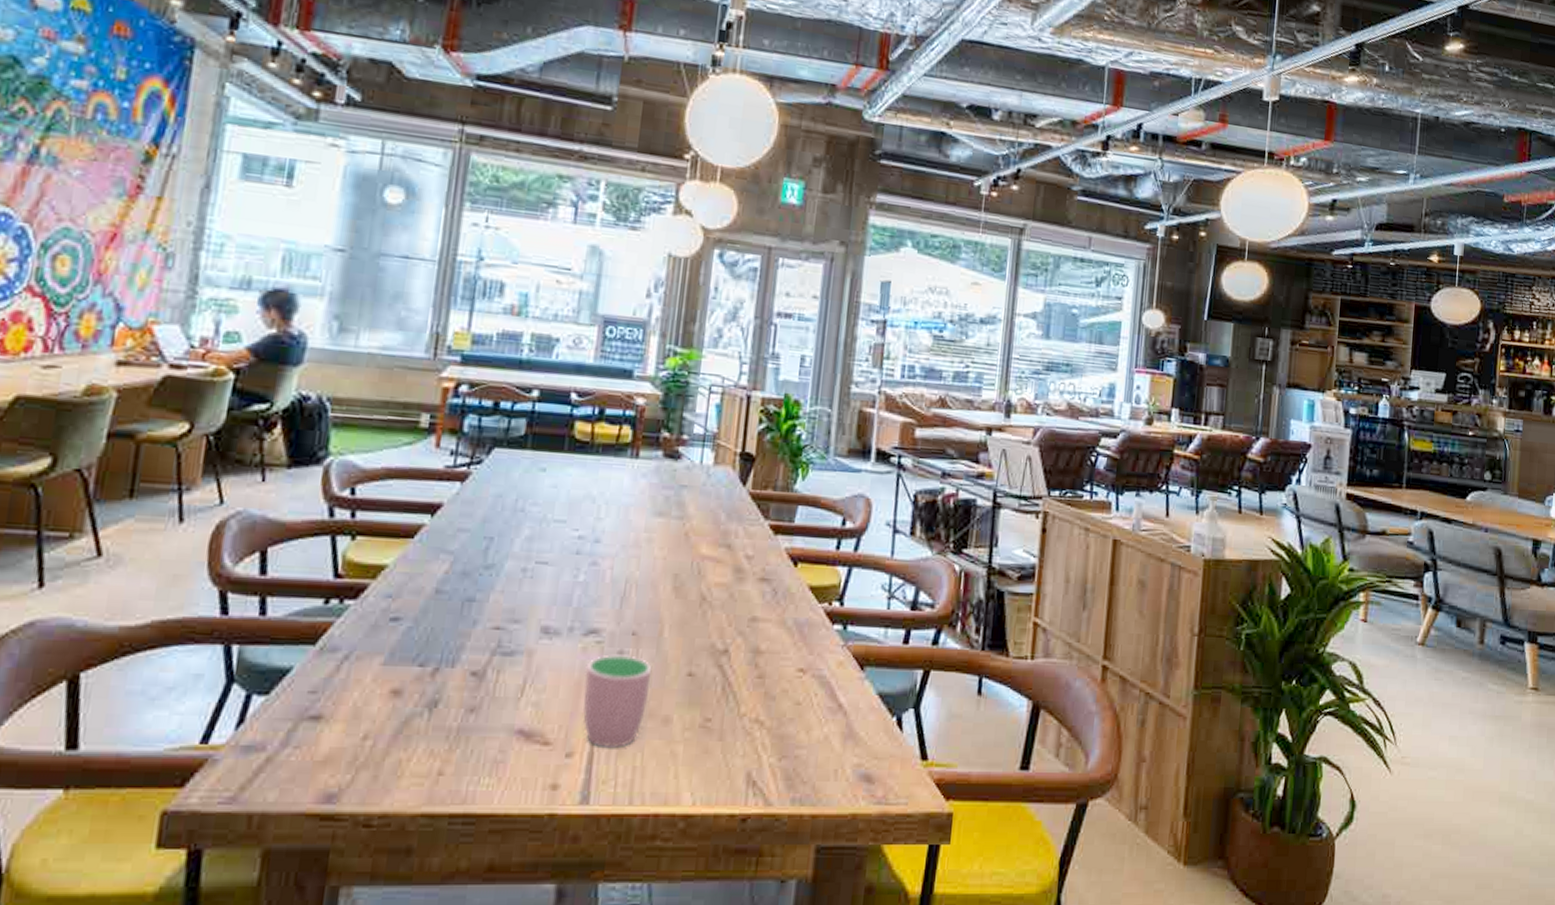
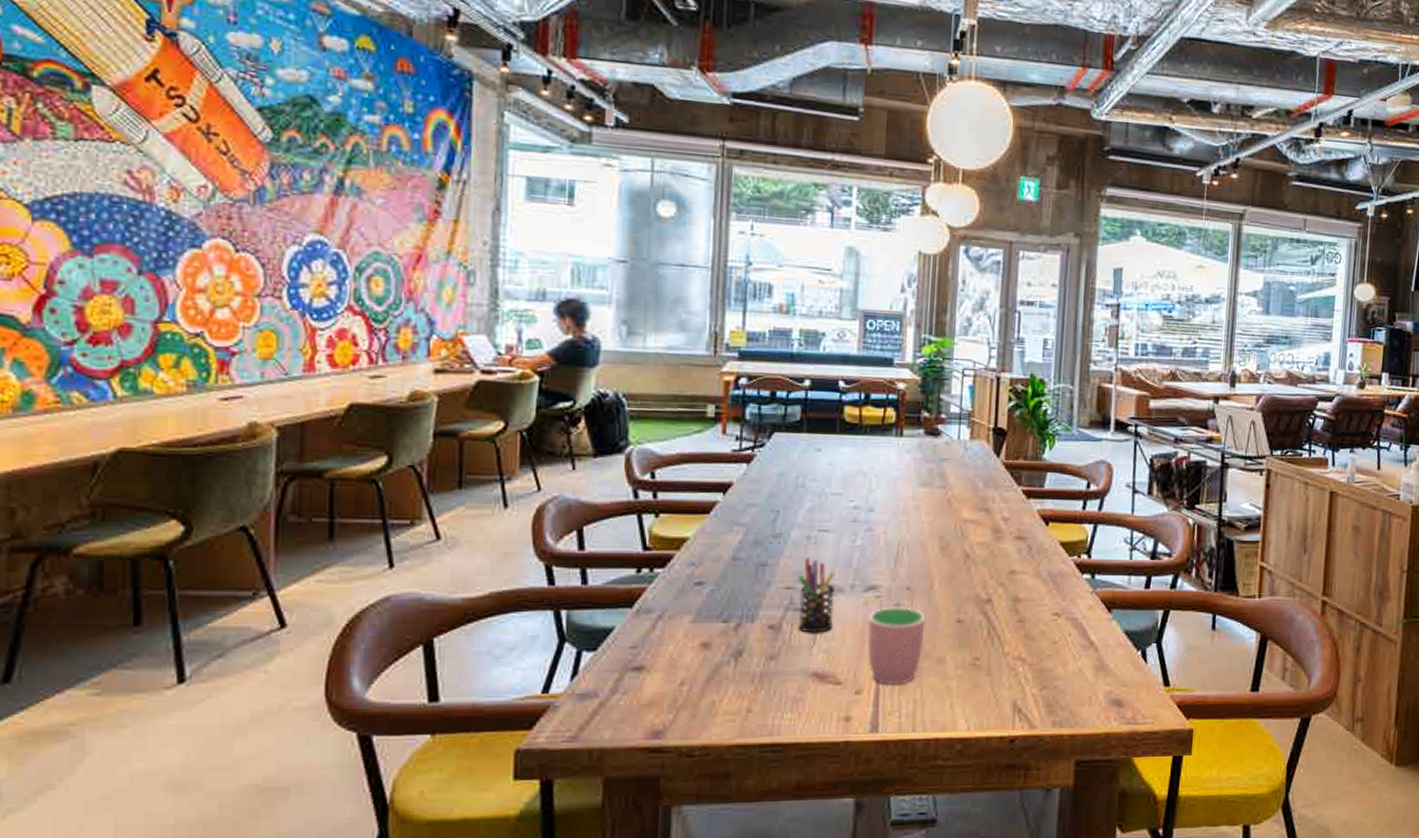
pen holder: none [504,593,552,684] -> present [797,557,835,634]

